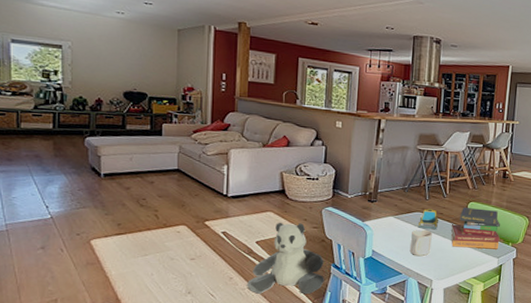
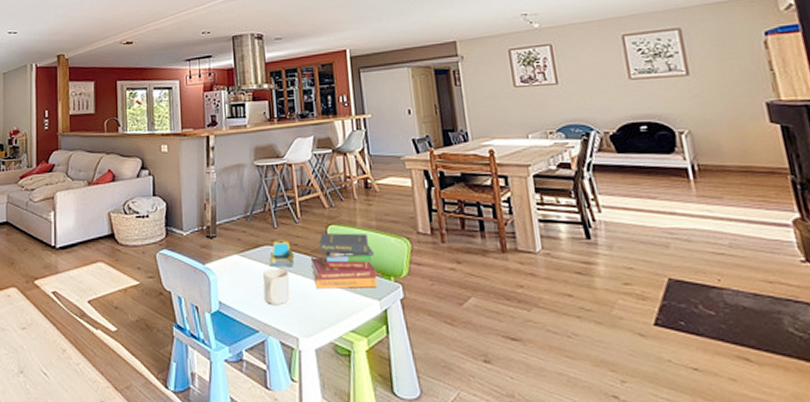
teddy bear: present [247,222,324,295] -> none [81,273,167,370]

